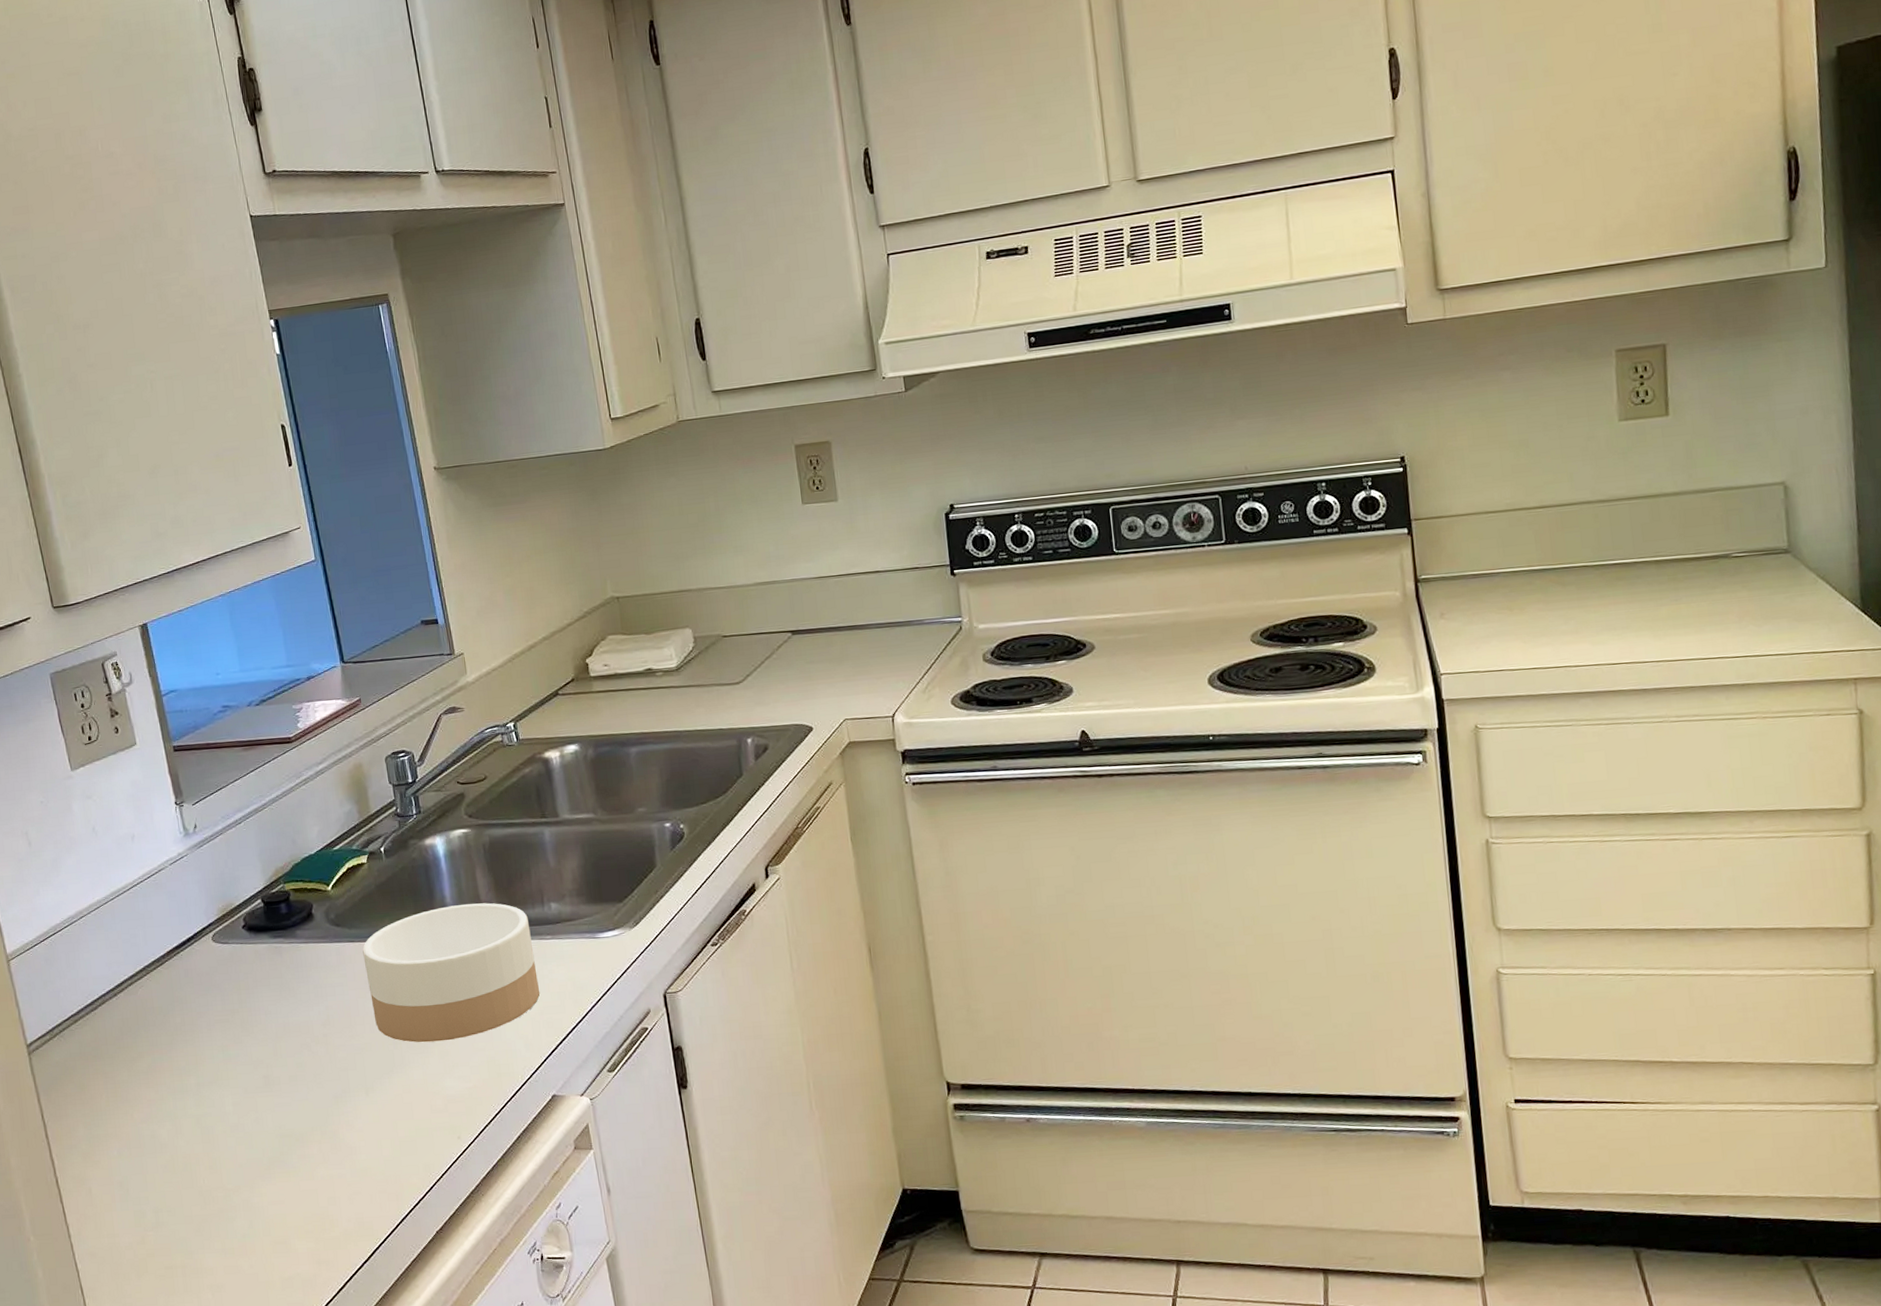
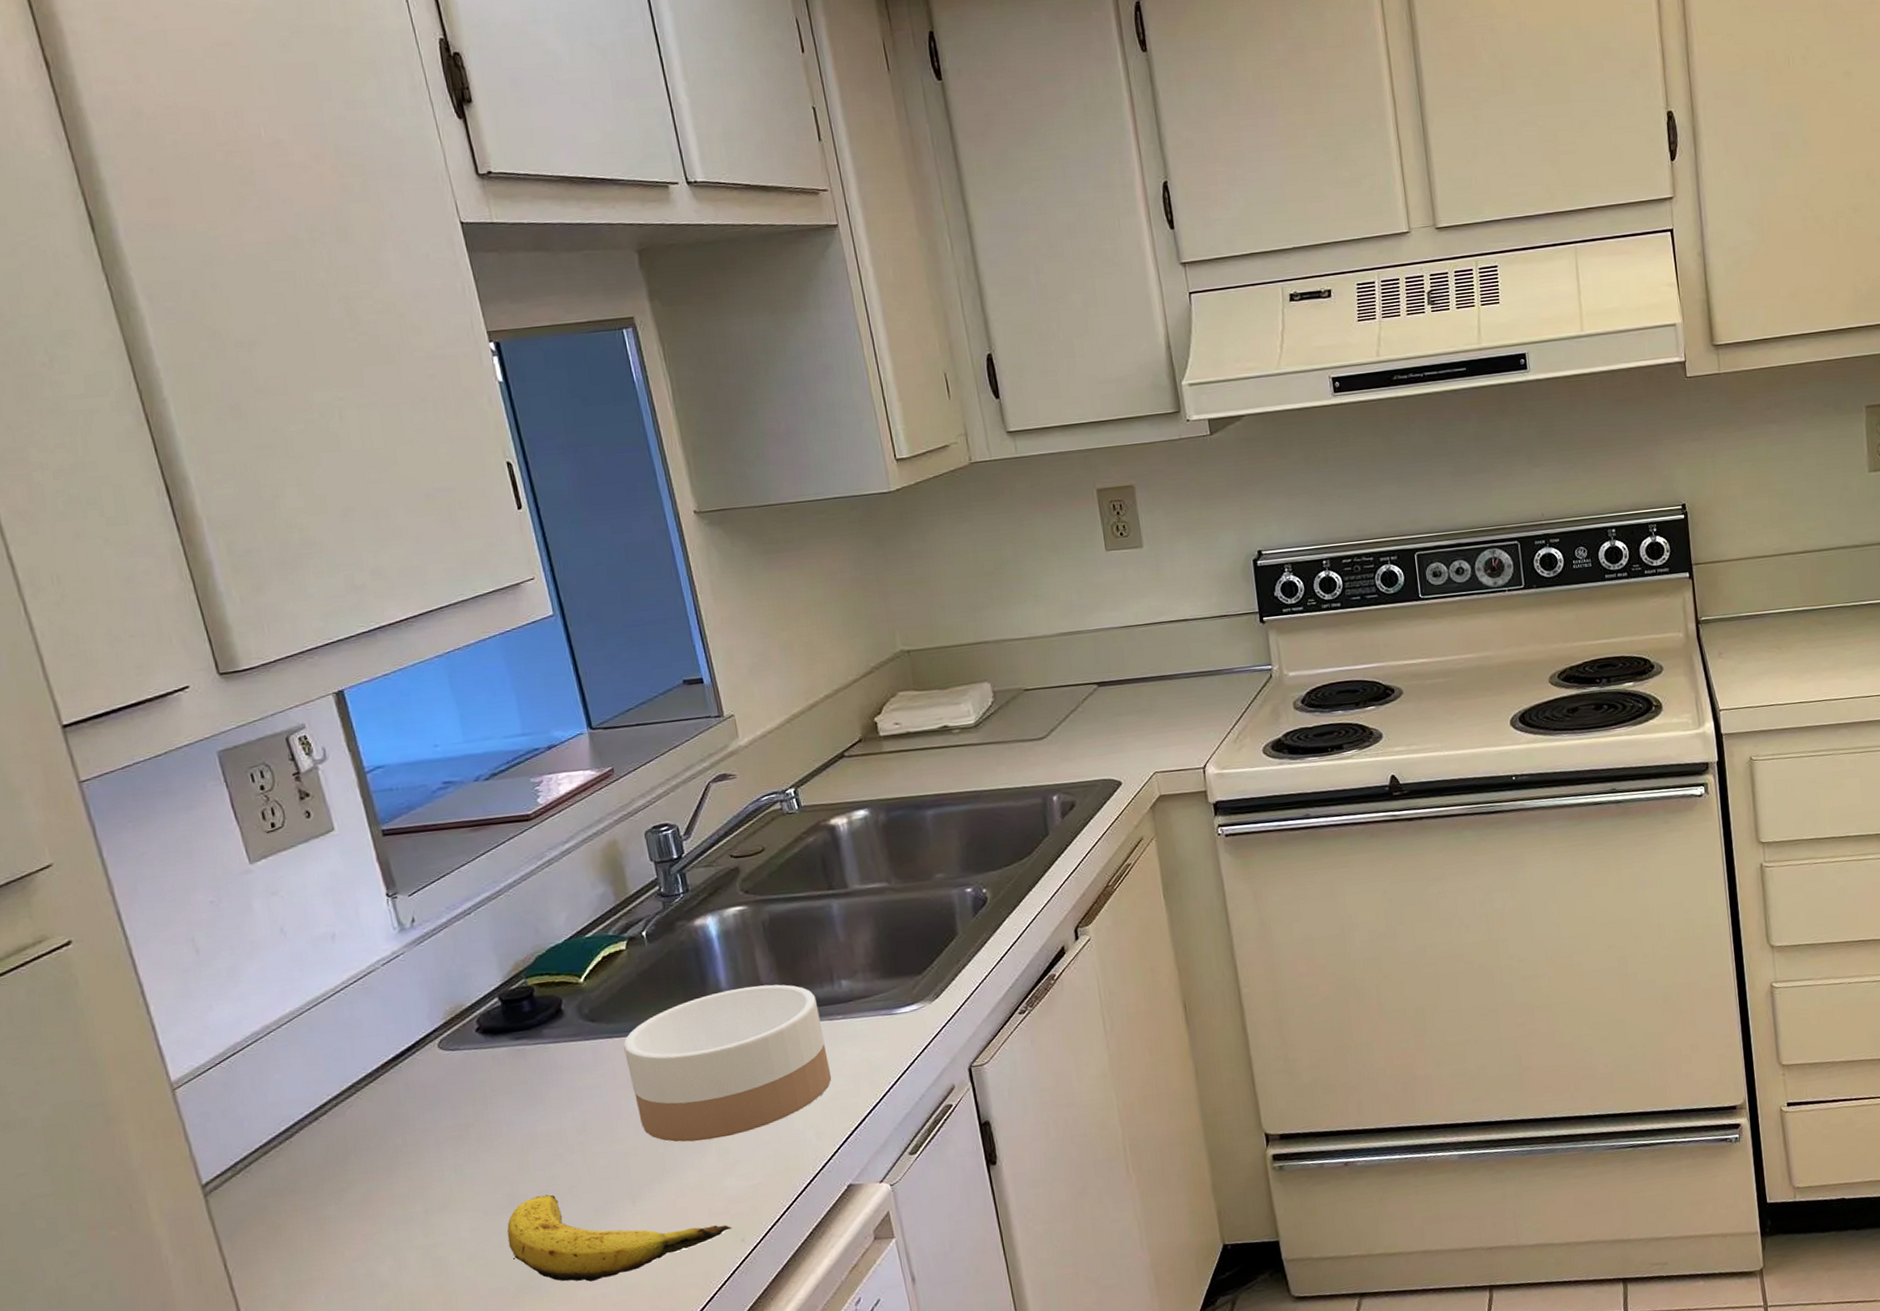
banana: none [262,1079,450,1162] -> present [506,1194,732,1282]

